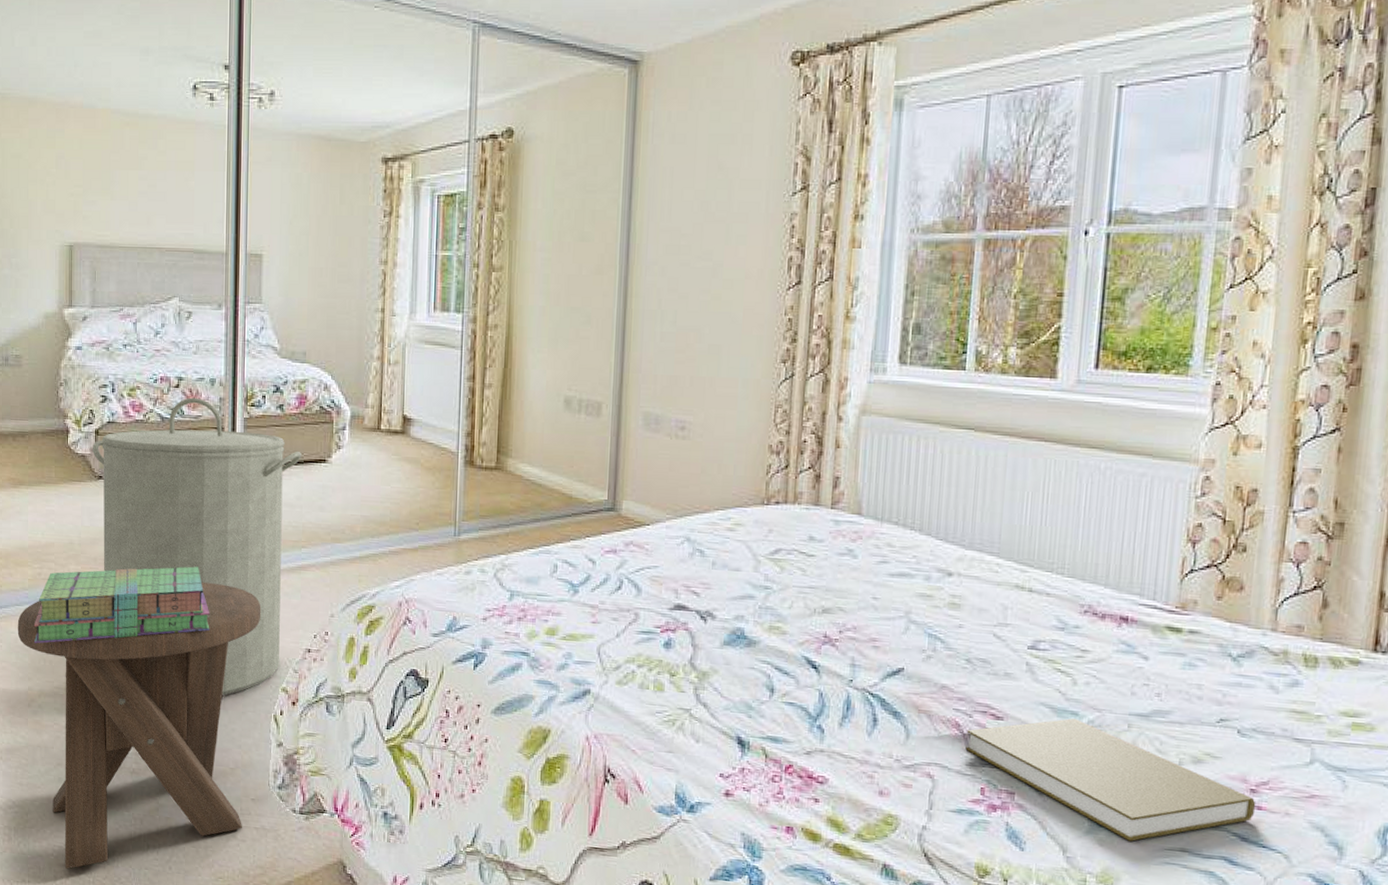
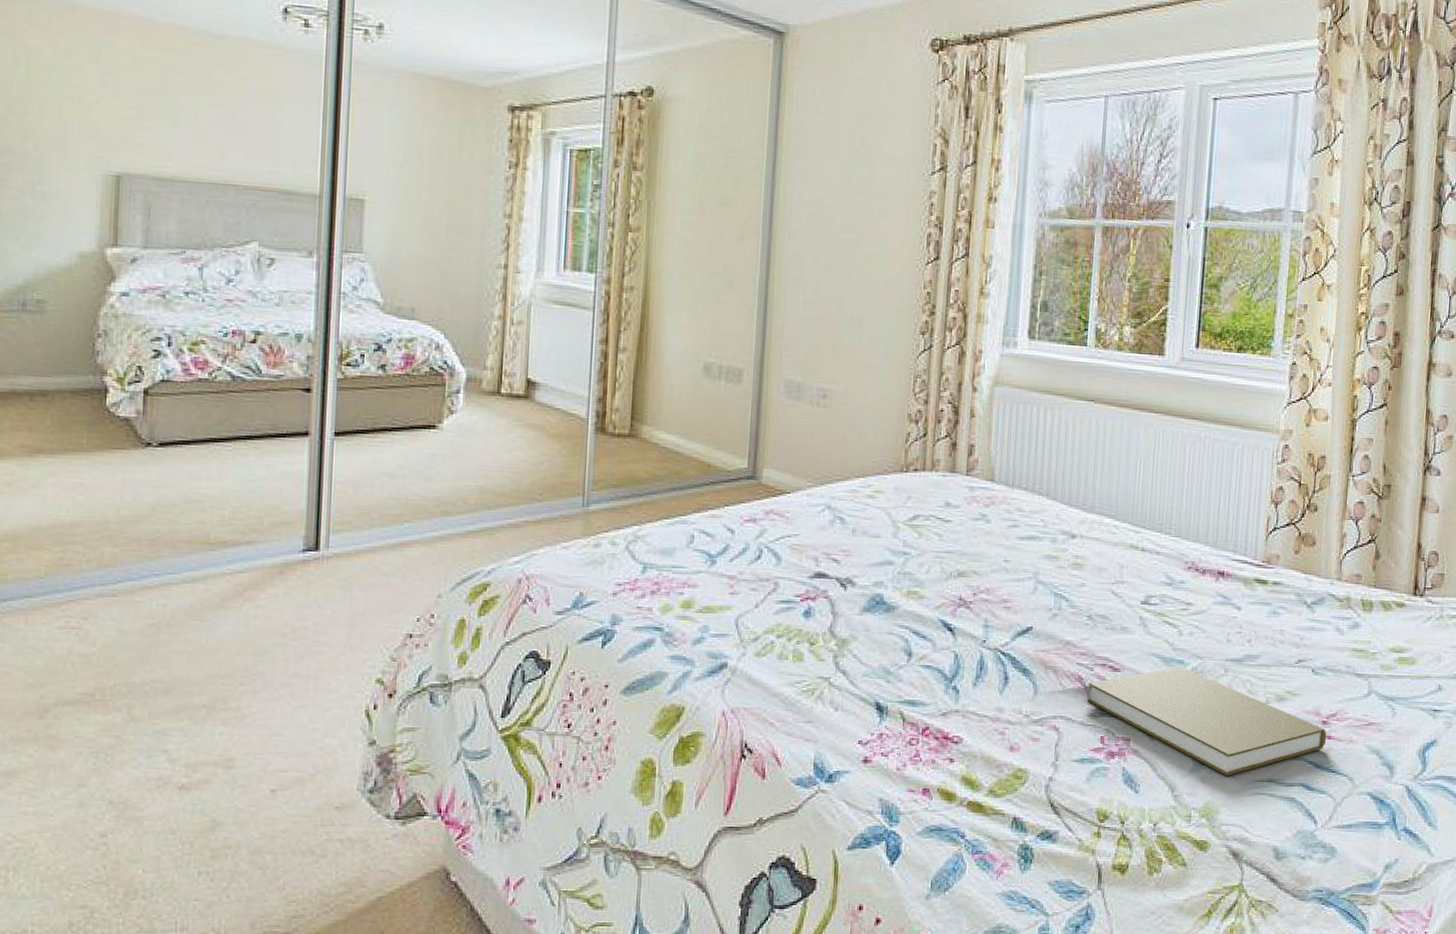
music stool: present [17,581,261,869] -> none [27,562,353,911]
stack of books: present [33,566,210,644] -> none [50,545,289,643]
laundry hamper: present [93,397,301,696] -> none [139,354,407,691]

